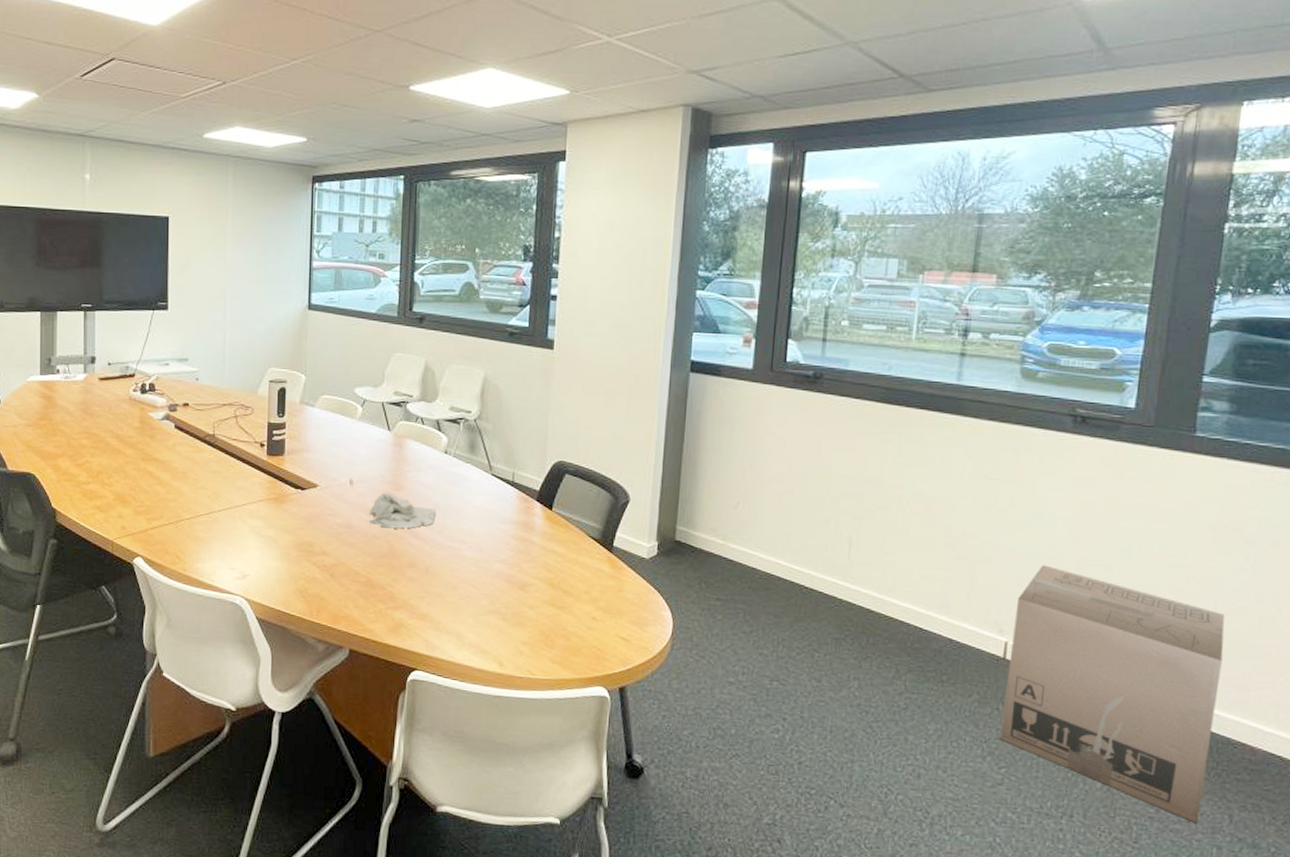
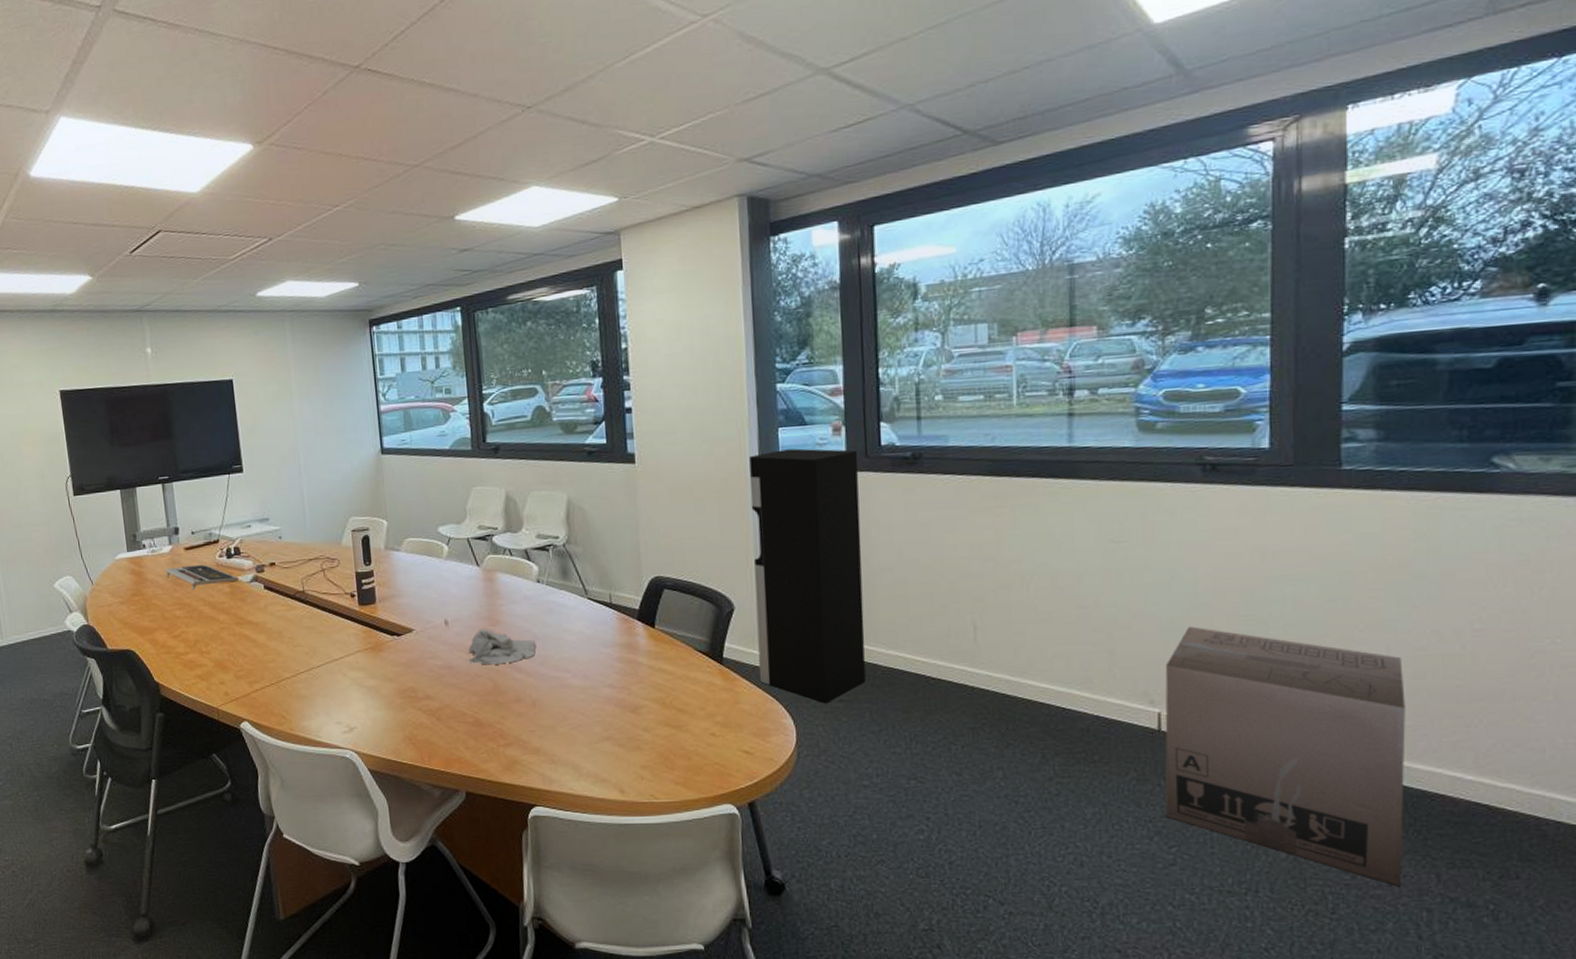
computer keyboard: none [77,396,150,421] -> present [165,564,238,590]
water cooler: none [644,354,764,601] -> present [749,448,866,704]

